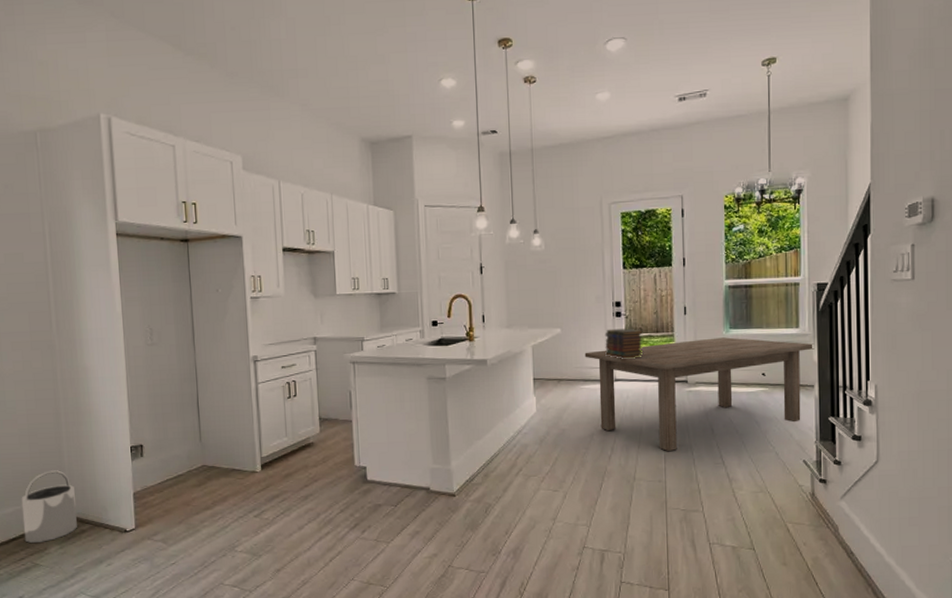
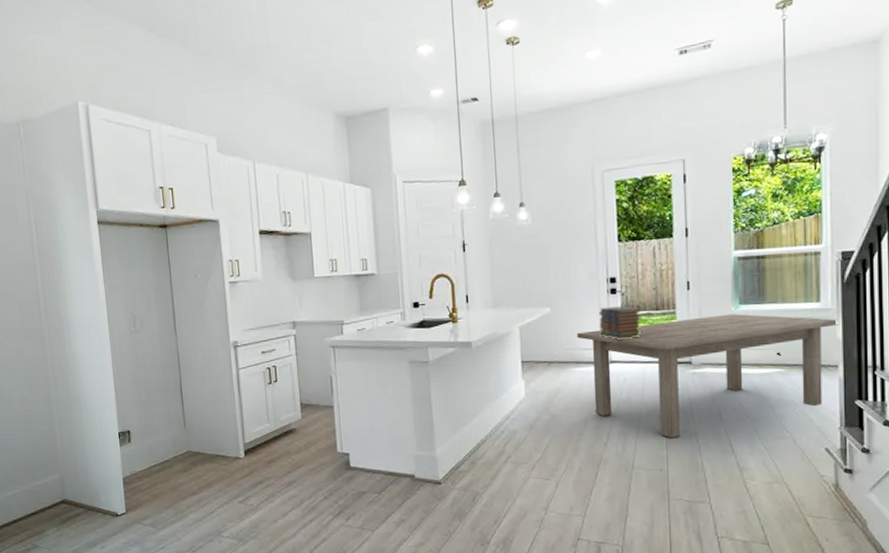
bucket: present [21,470,77,543] -> none [19,455,72,525]

